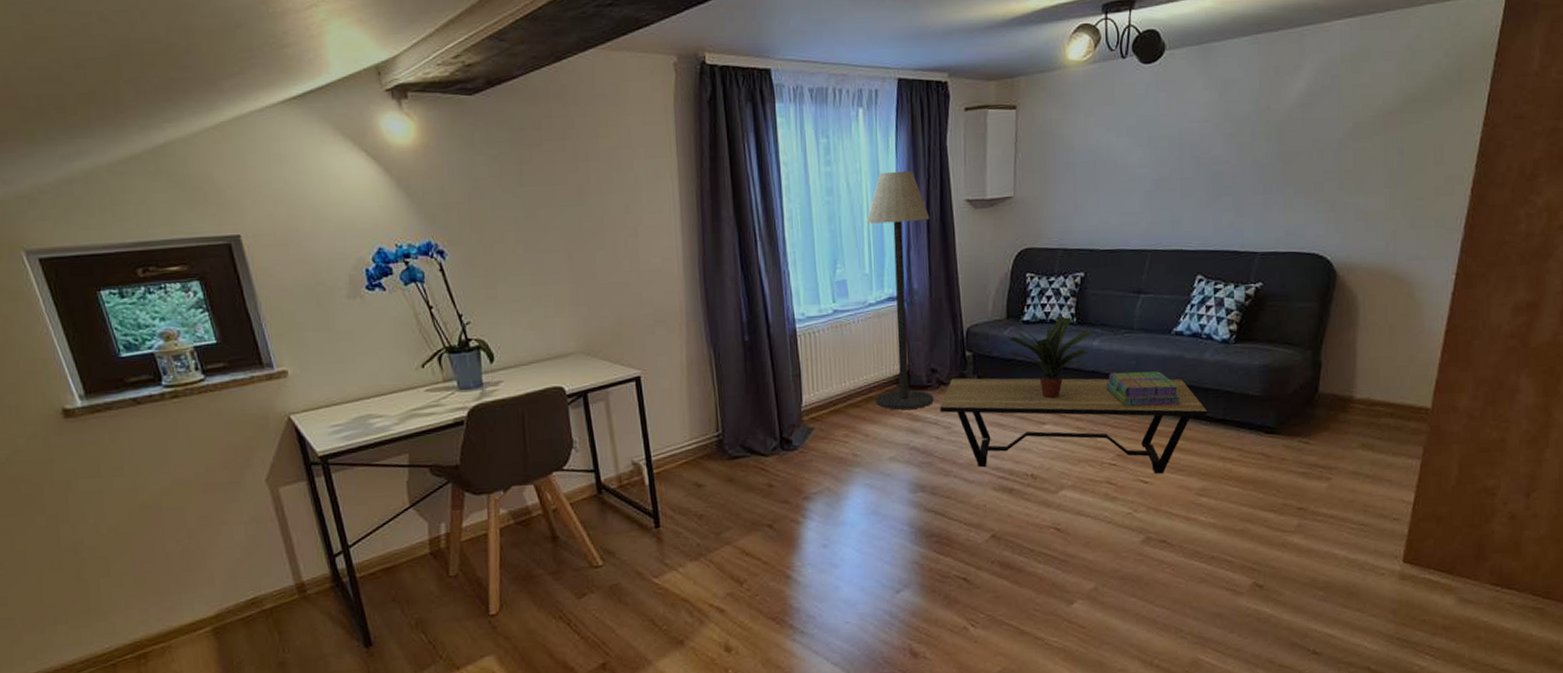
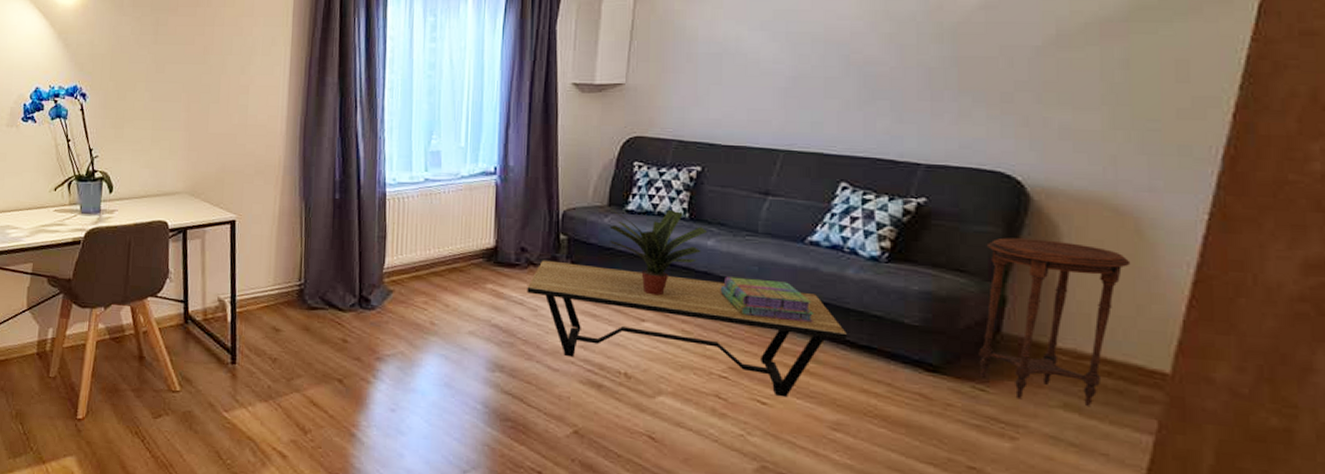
floor lamp: present [866,170,934,410] -> none [459,51,533,286]
side table: none [1303,309,1406,446] -> present [978,237,1131,407]

